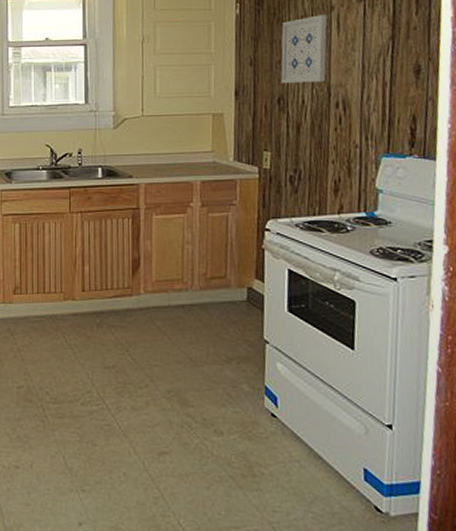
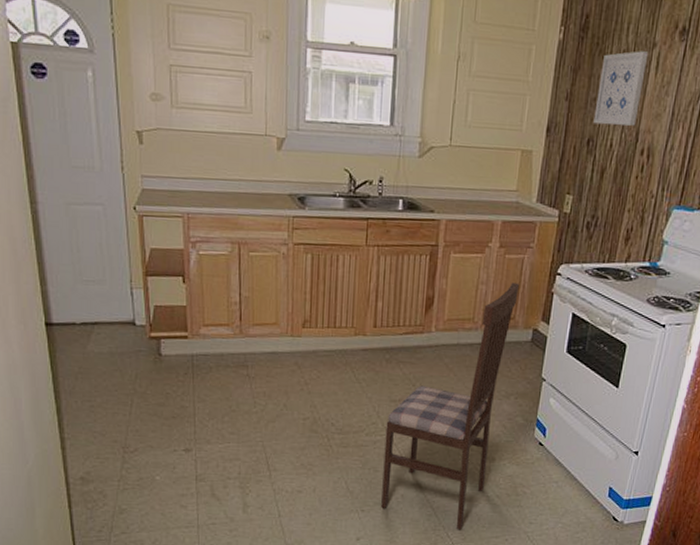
dining chair: none [101,240,227,517] -> present [381,282,520,530]

